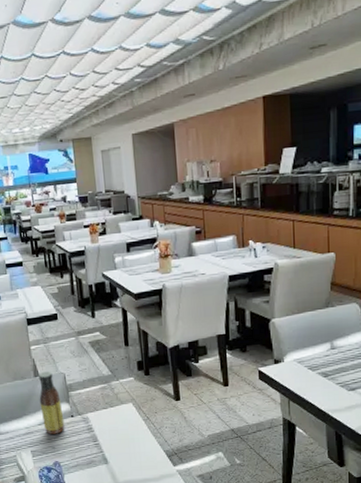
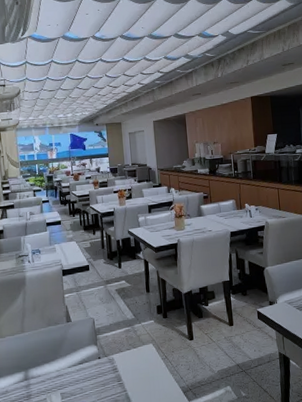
sauce bottle: present [39,371,65,434] -> none [70,316,93,376]

